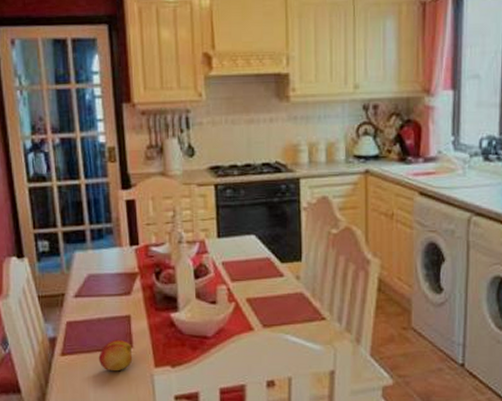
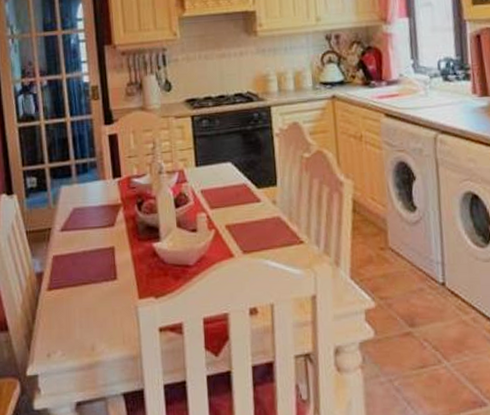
fruit: present [98,339,133,372] -> none [84,271,117,305]

